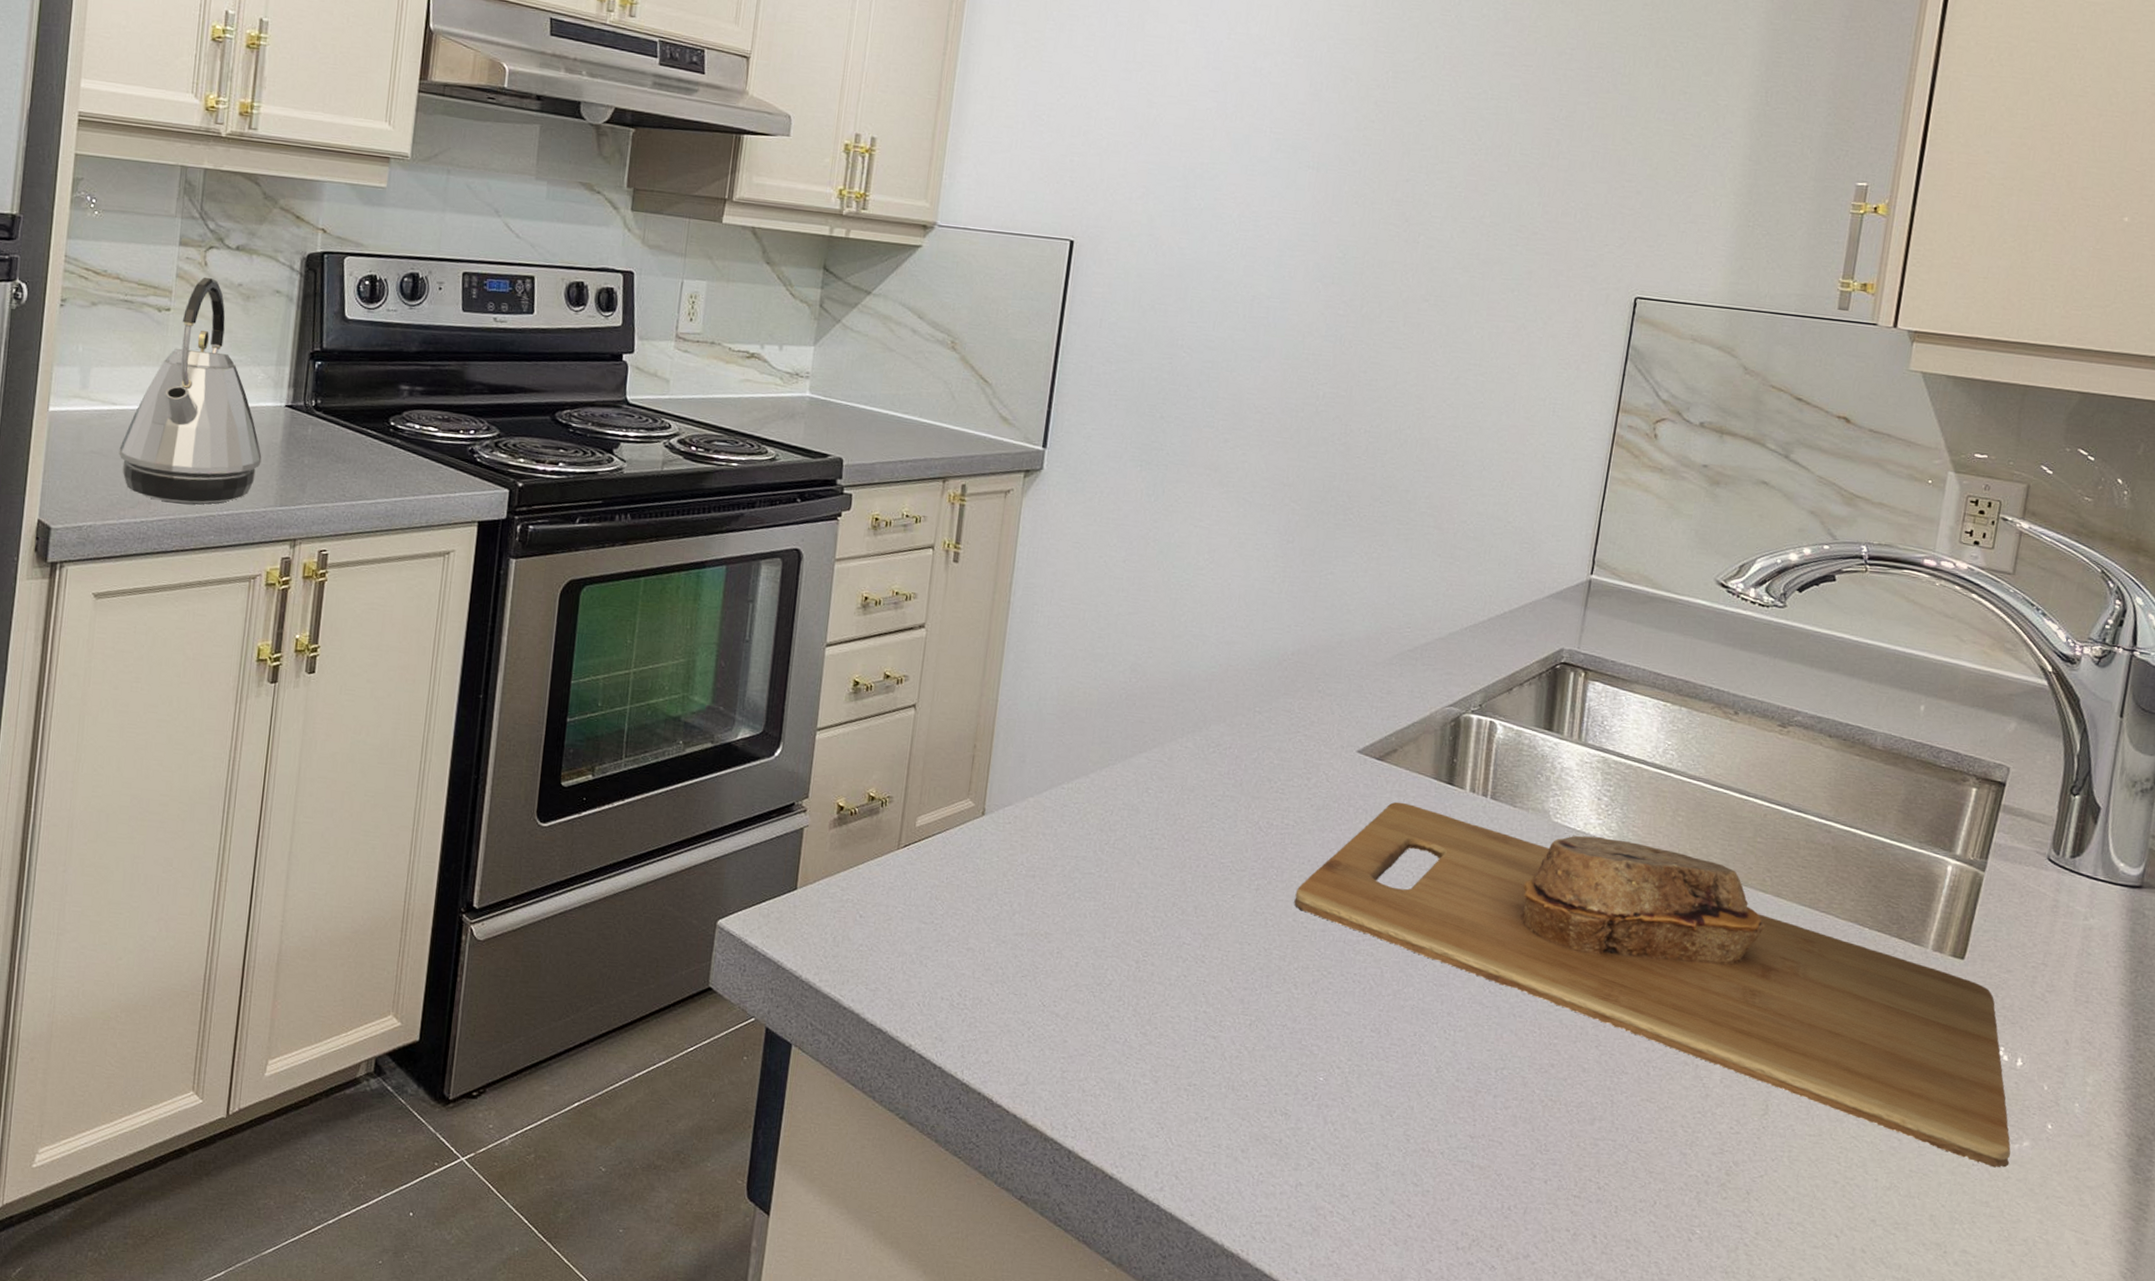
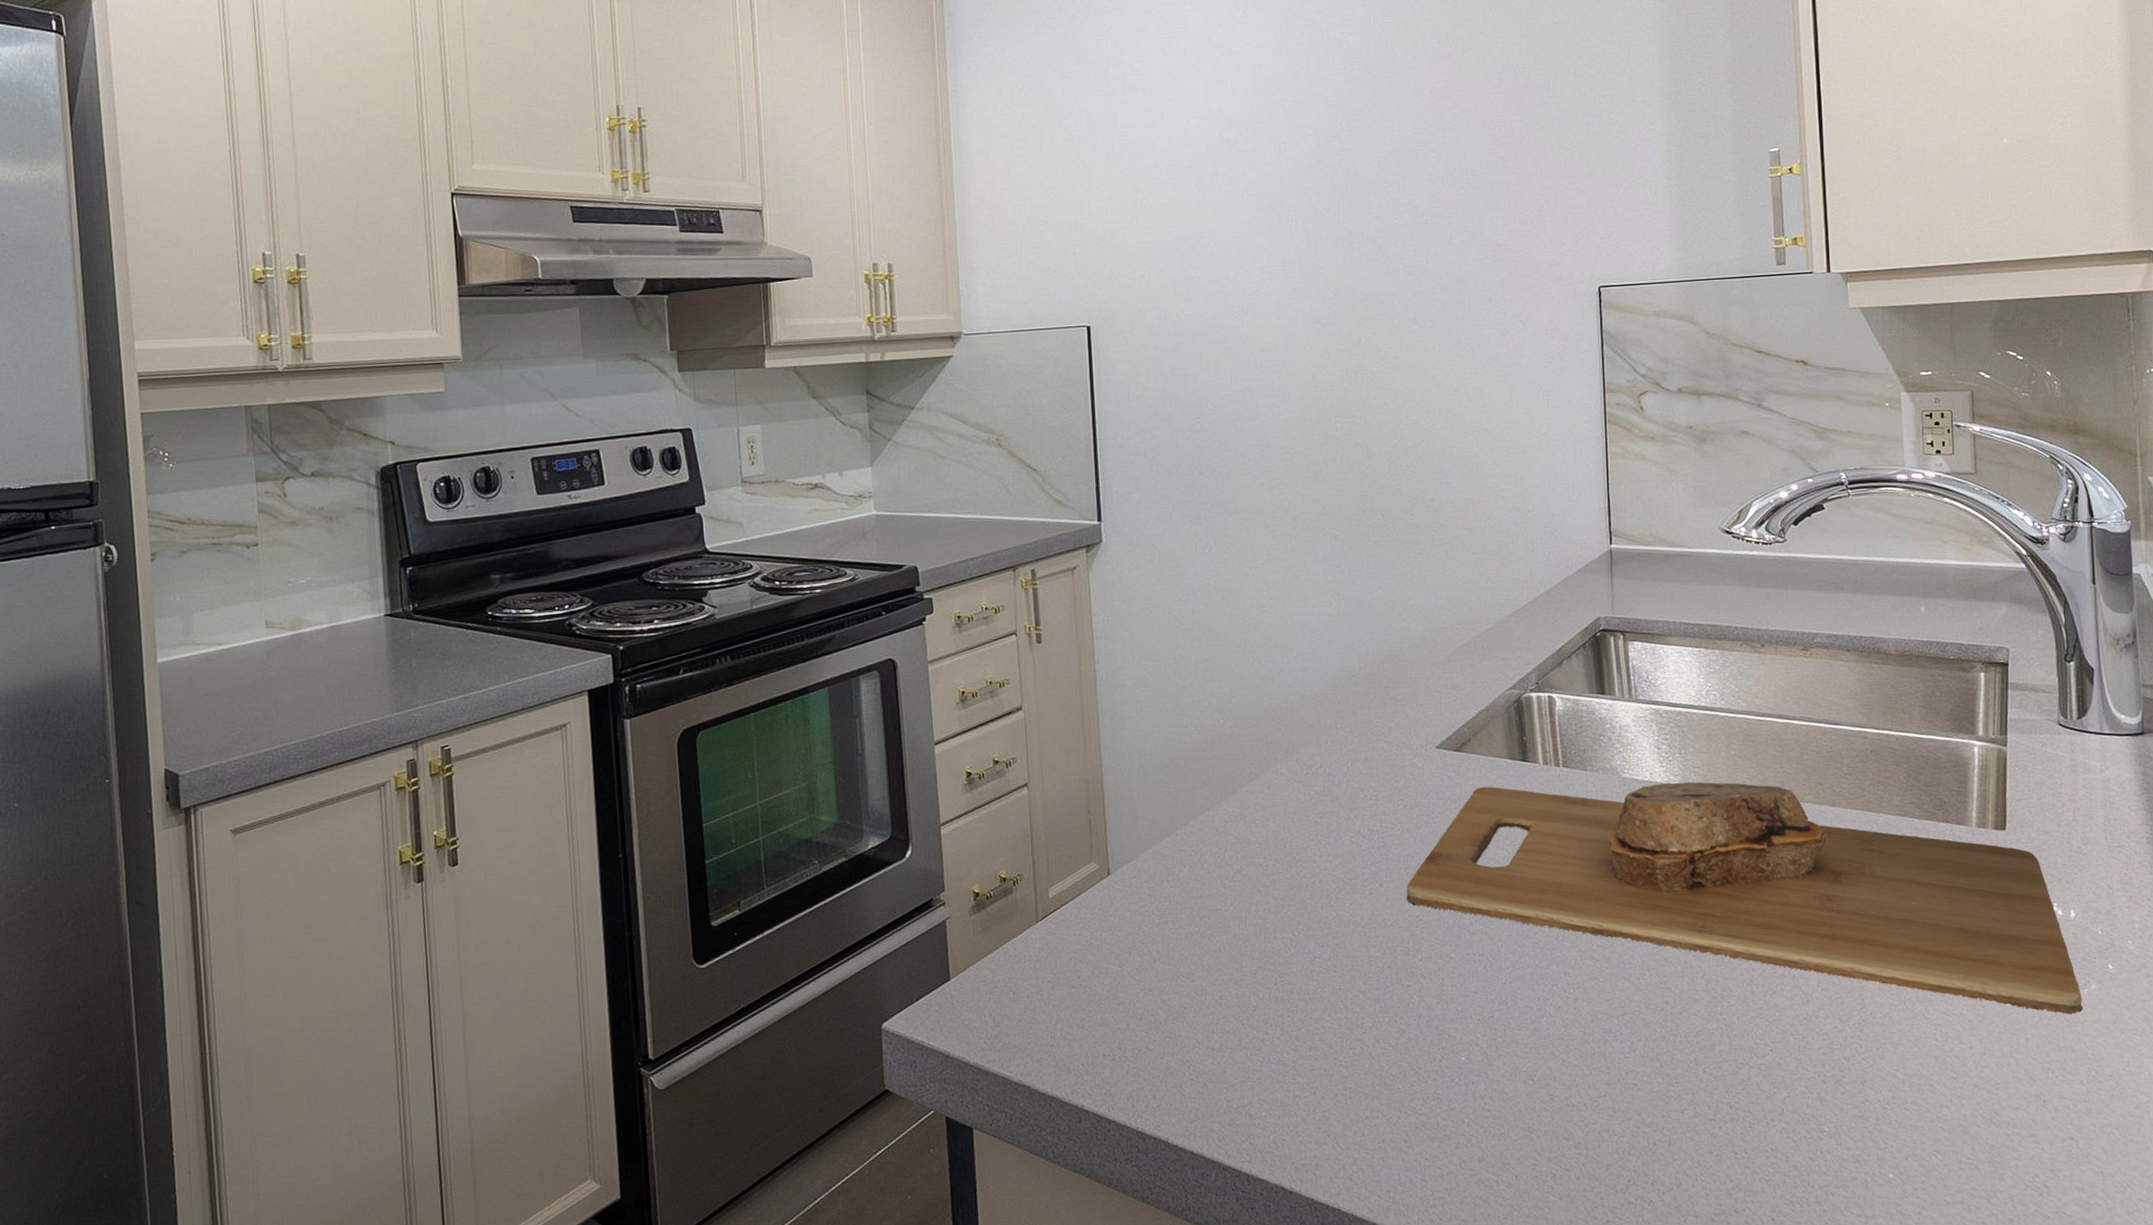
kettle: present [119,277,262,505] -> none [232,506,371,729]

